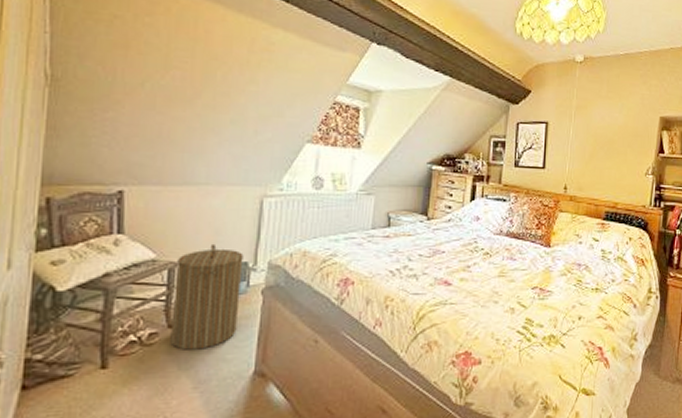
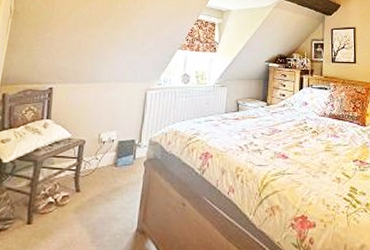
laundry hamper: present [170,243,244,350] -> none [77,125,132,210]

